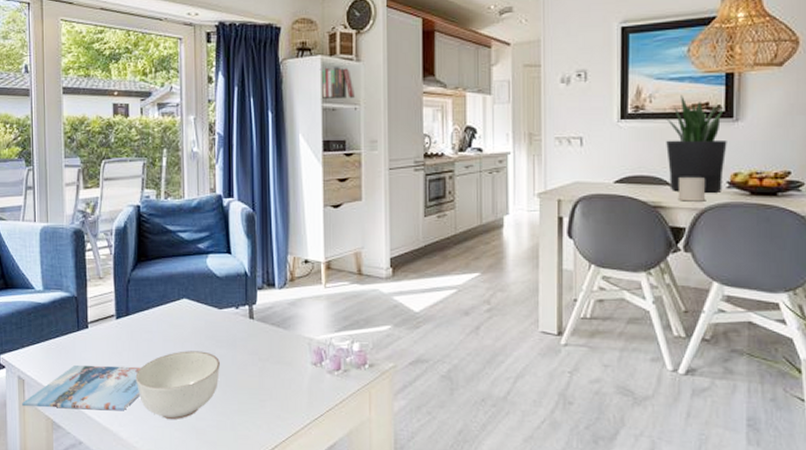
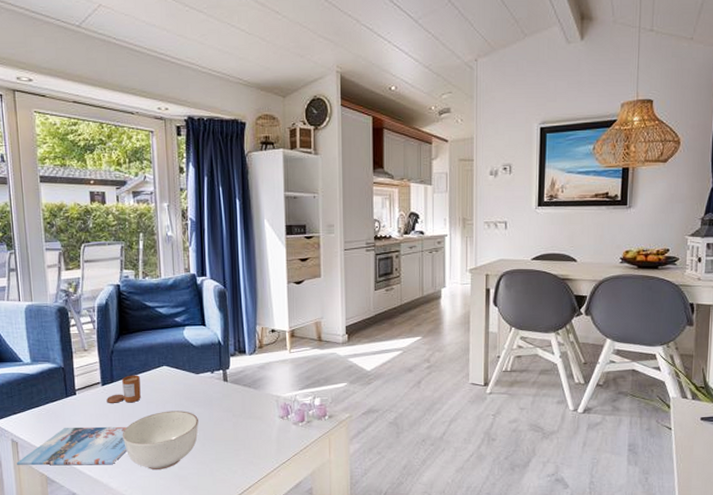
candle: none [120,308,158,340] -> present [107,375,141,403]
books: present [319,67,355,100] -> none [281,159,313,189]
planter: present [666,94,727,192] -> none [574,186,622,267]
cup: present [677,177,705,202] -> none [581,254,603,275]

